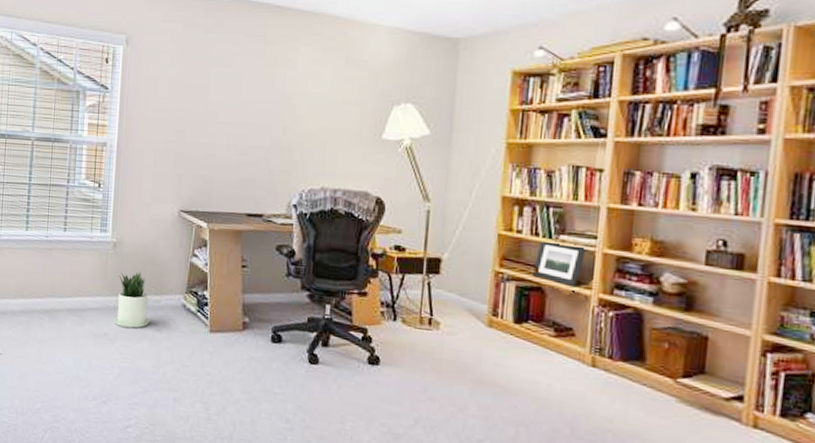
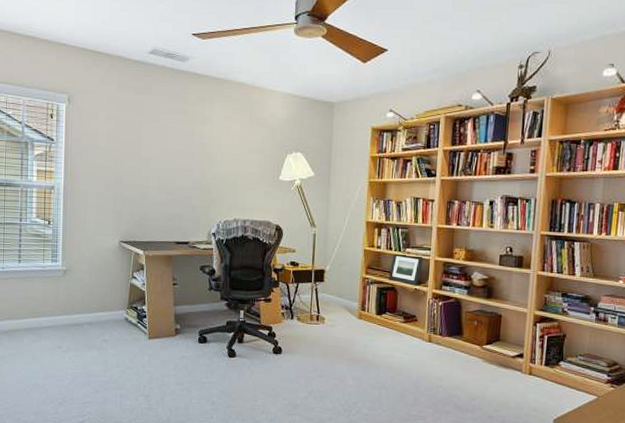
planter: present [114,271,149,328] -> none [66,293,97,341]

